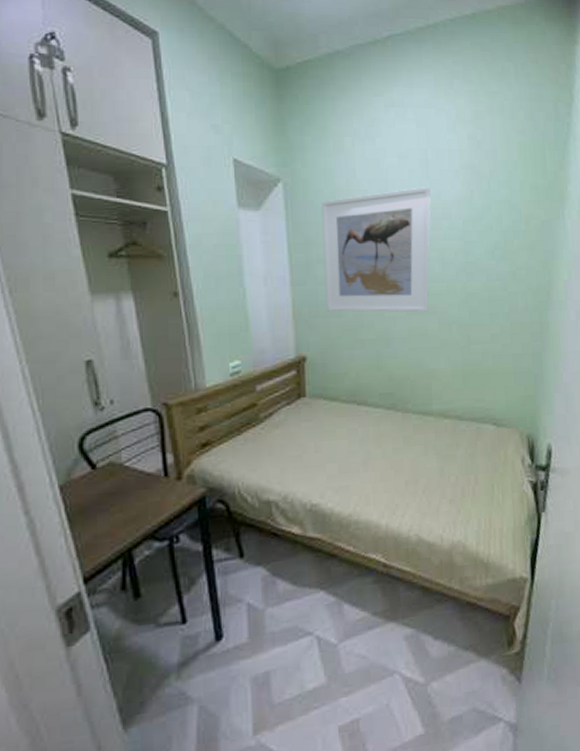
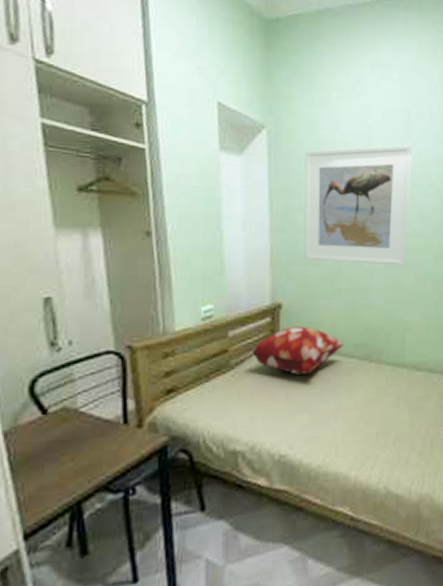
decorative pillow: none [279,378,369,426] -> present [251,326,343,375]

